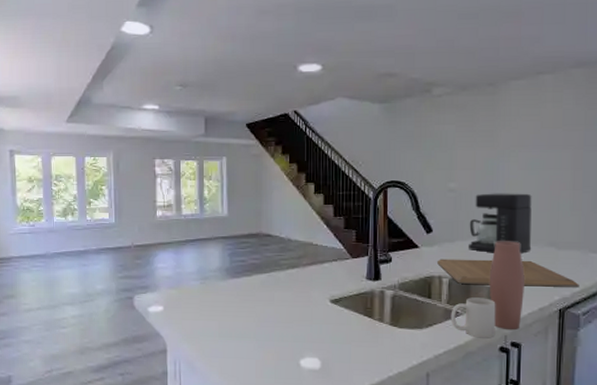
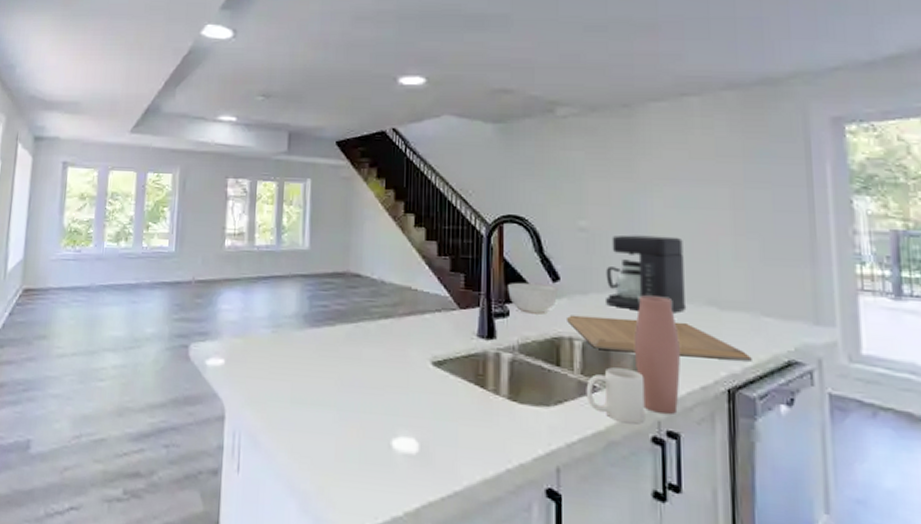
bowl: none [391,235,430,259] -> present [508,282,557,314]

